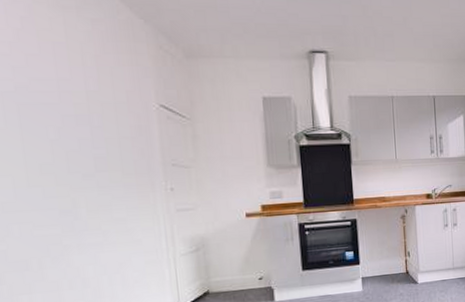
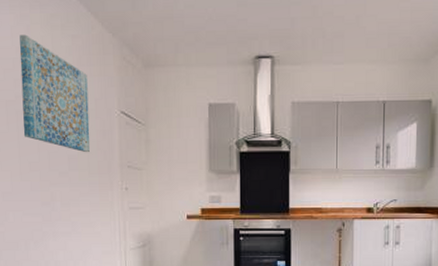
wall art: none [17,14,123,152] -> present [19,34,90,153]

